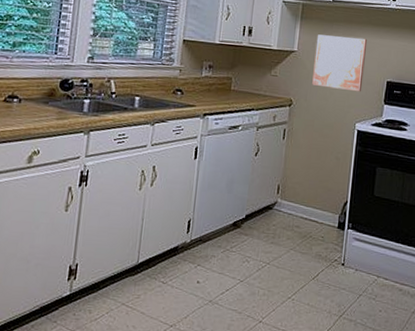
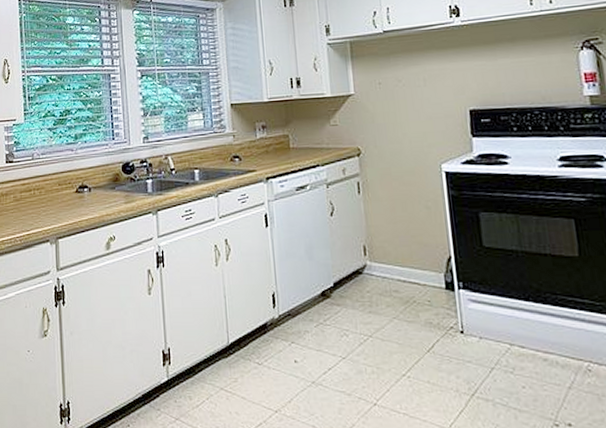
wall art: present [312,34,368,92] -> none [373,66,441,129]

